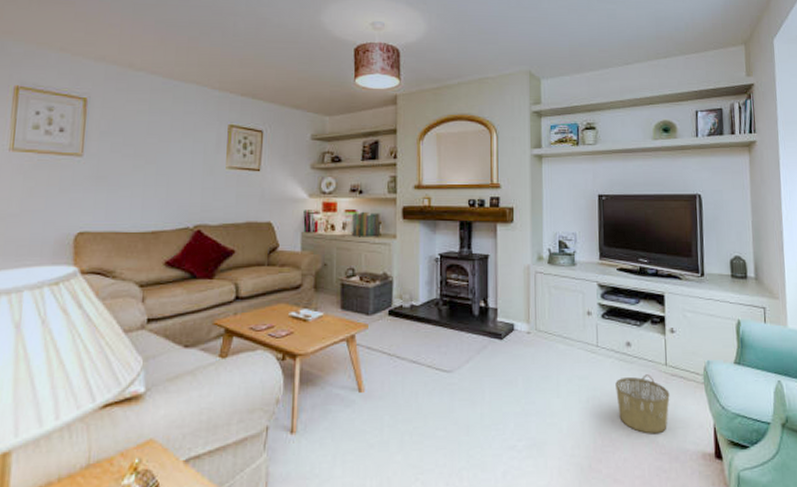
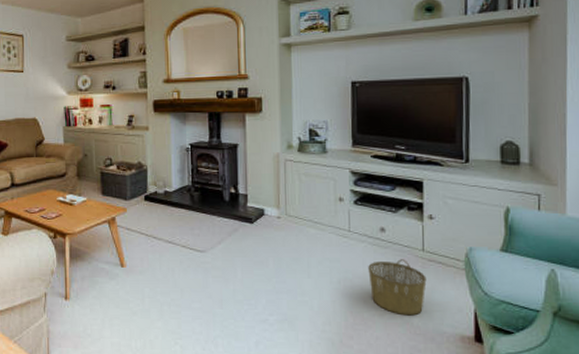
books: present [352,211,380,237] -> none [107,106,133,130]

